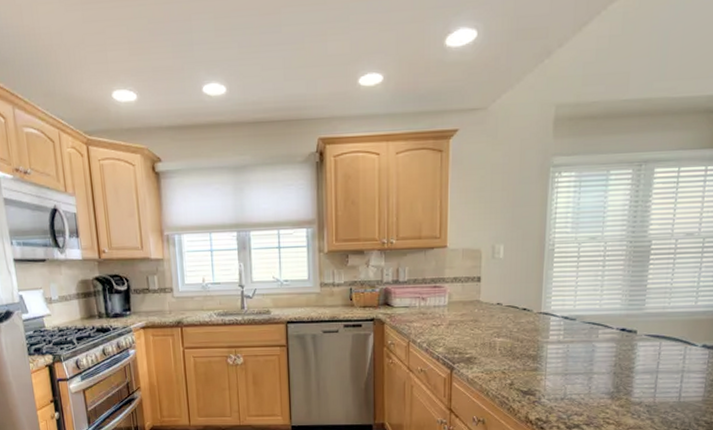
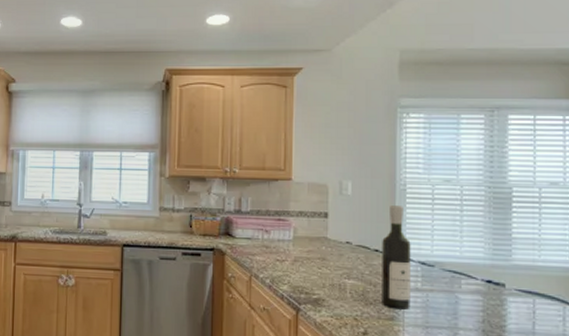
bottle: none [527,264,556,361] -> present [382,204,411,310]

